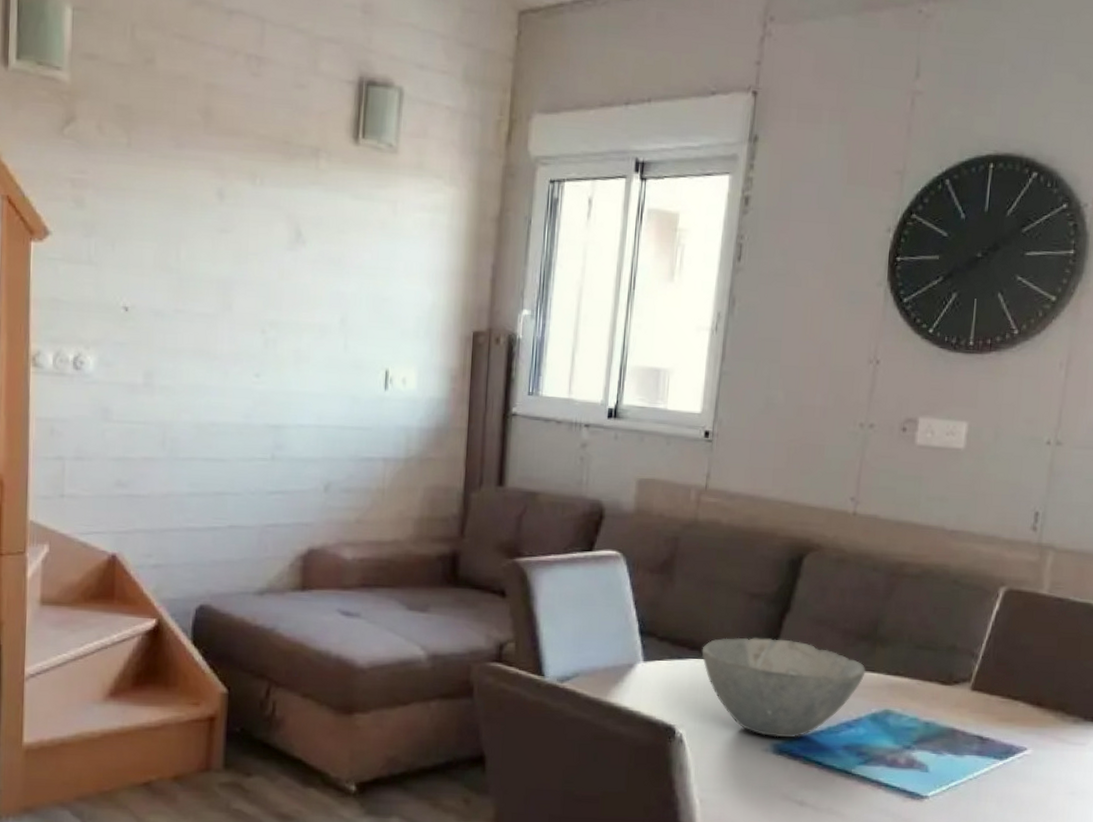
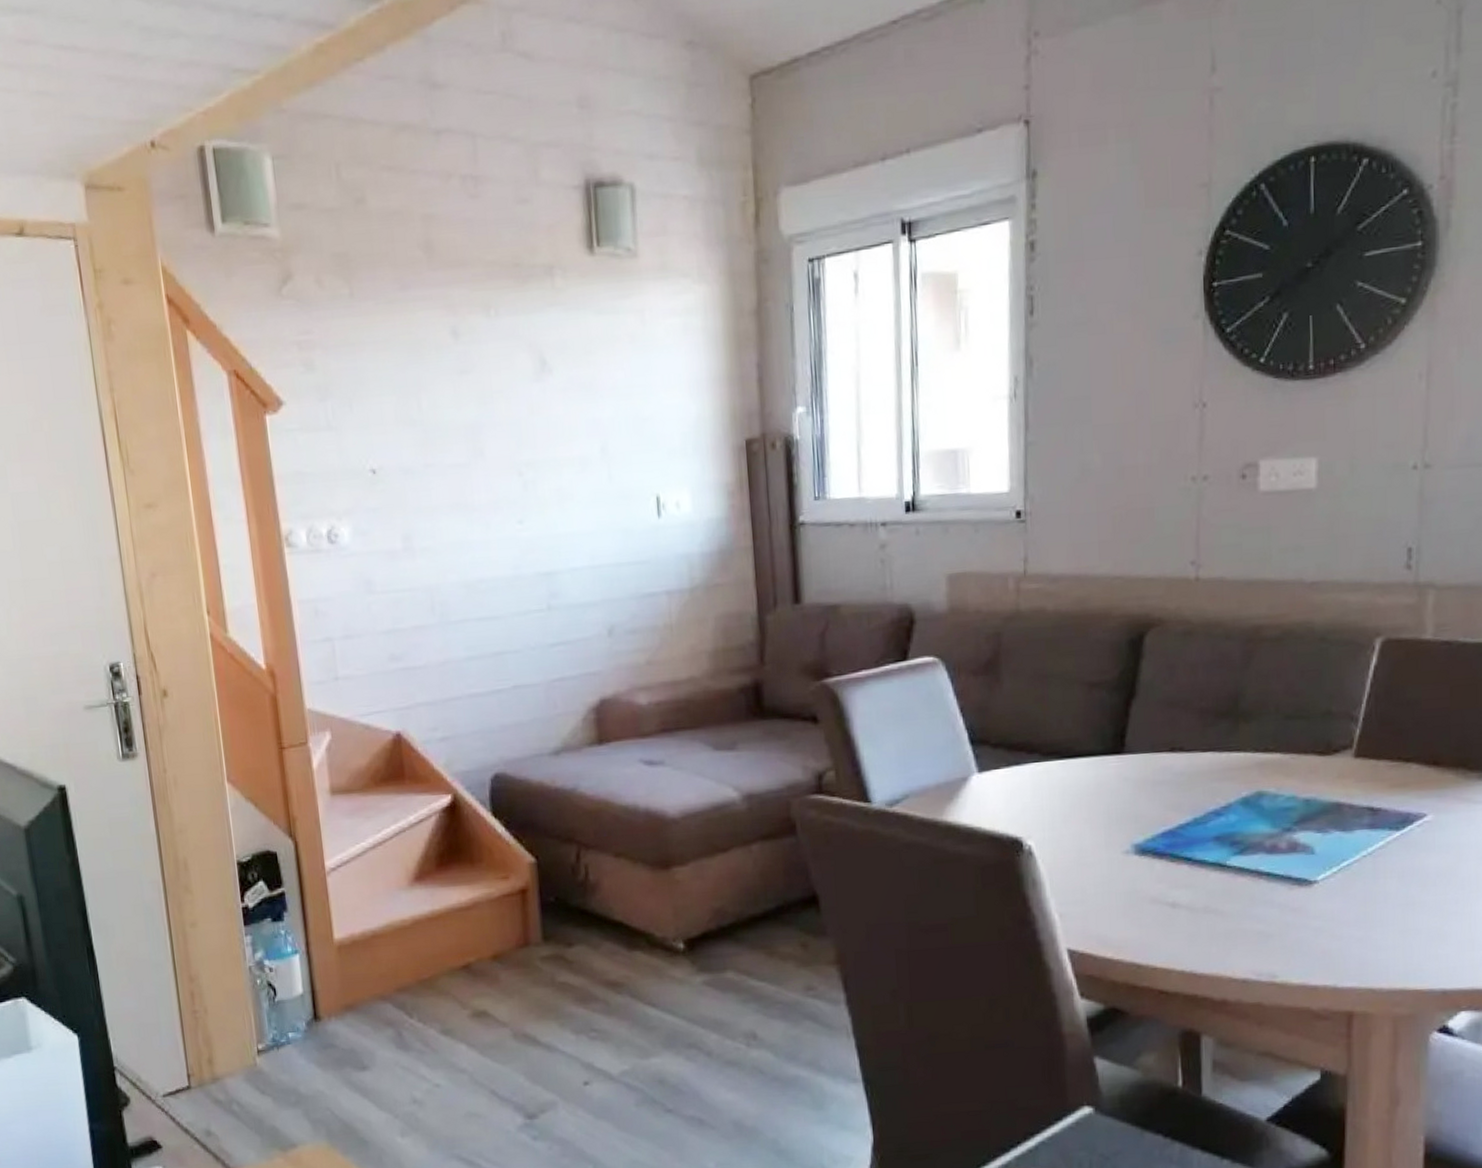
bowl: present [702,637,866,738] -> none [1041,728,1230,837]

